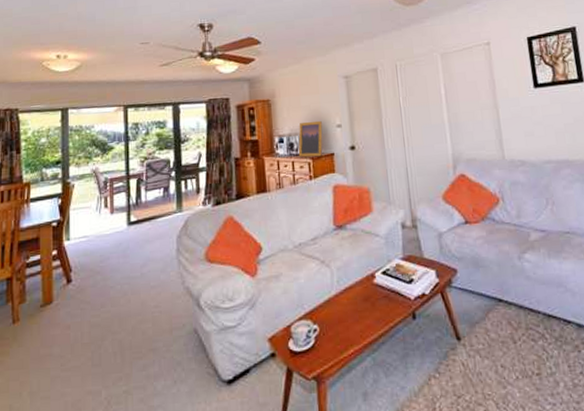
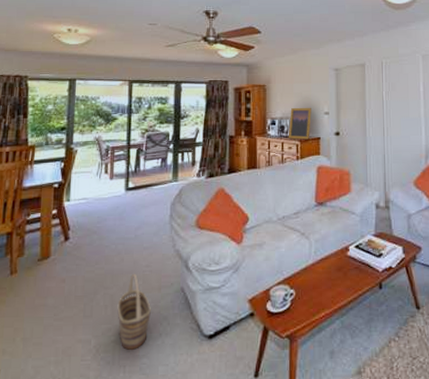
basket: none [127,315,163,401] -> present [117,273,151,350]

